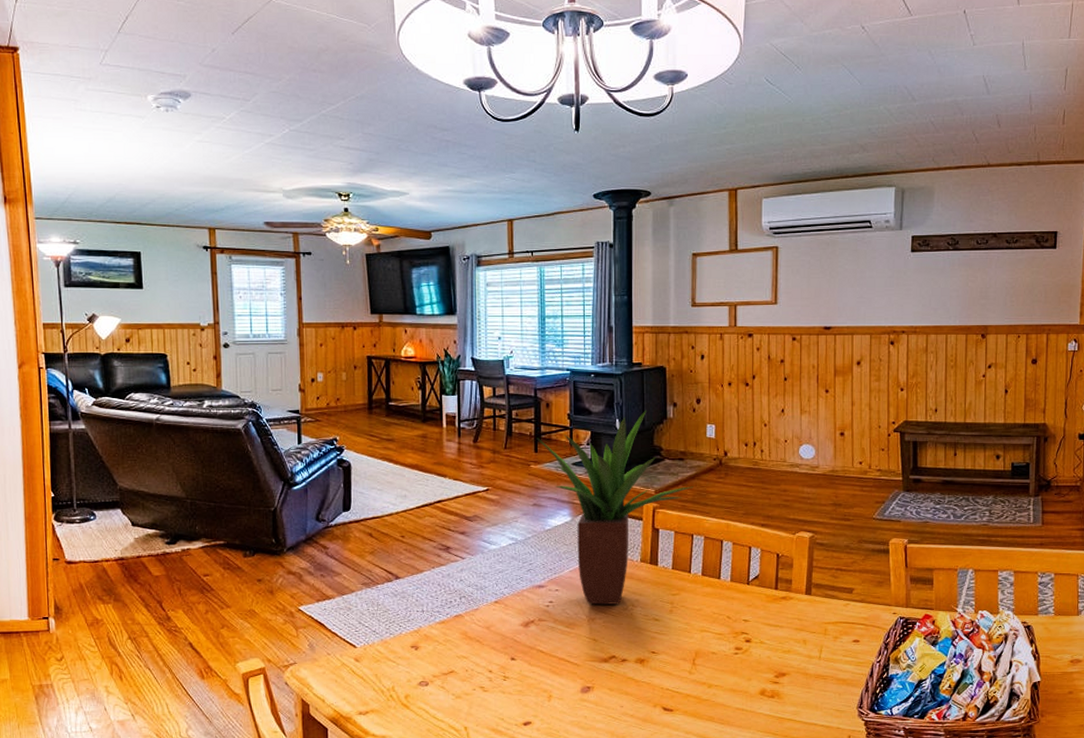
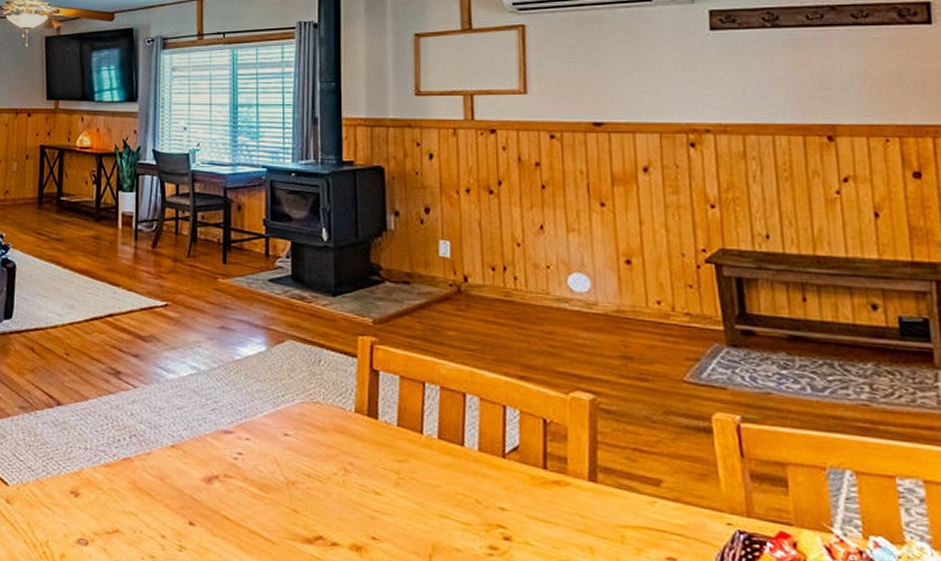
potted plant: present [536,410,693,605] -> none [225,218,423,466]

